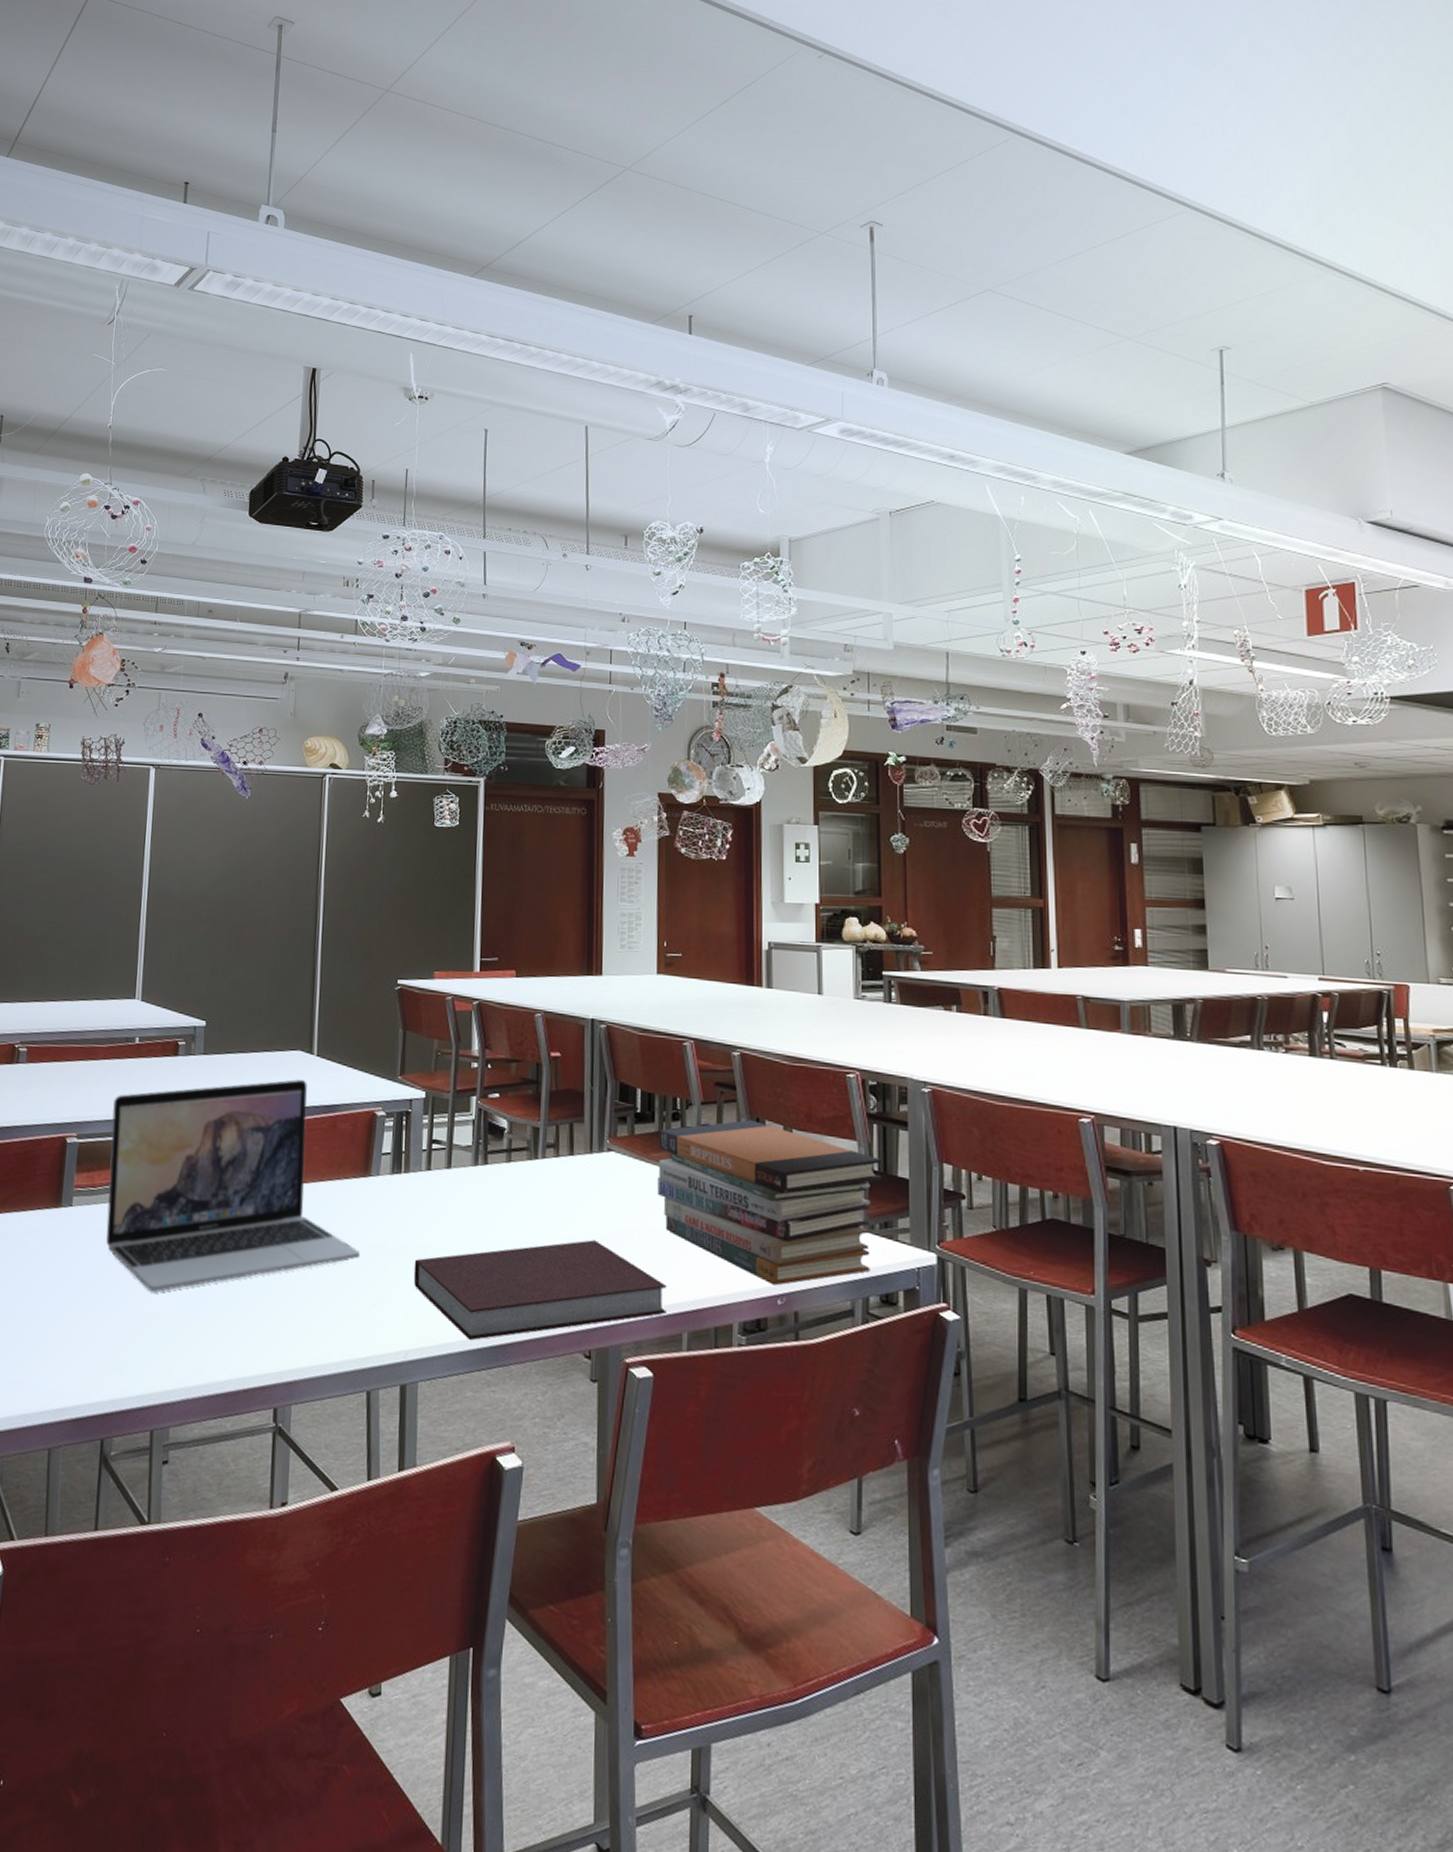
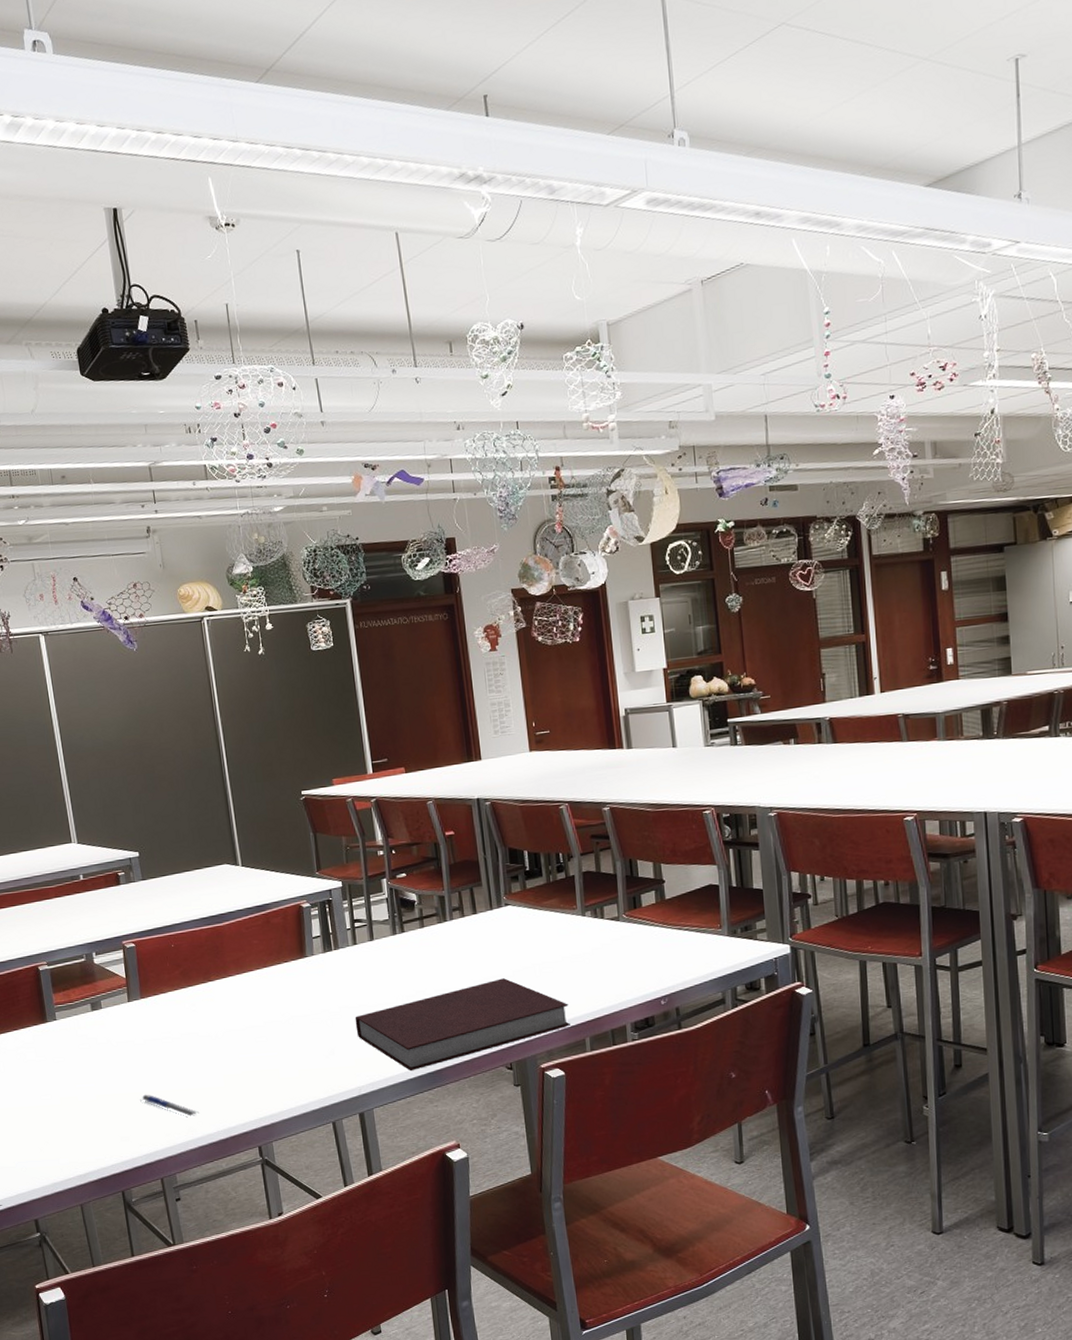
laptop: present [106,1079,360,1293] -> none [72,888,308,1076]
pen: none [147,1316,212,1356] -> present [140,1094,199,1118]
book stack: present [657,1120,883,1286] -> none [547,862,741,990]

